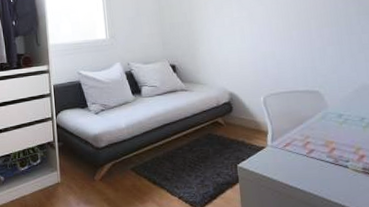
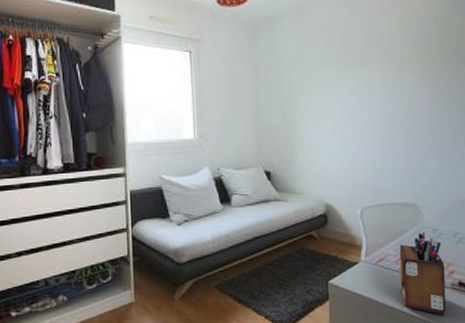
desk organizer: none [305,117,360,199] -> present [399,231,446,315]

